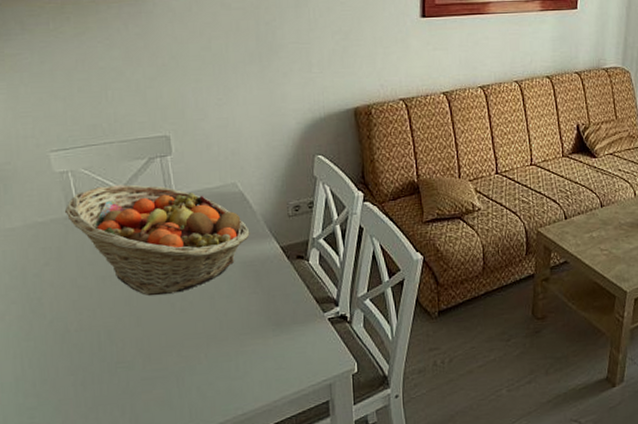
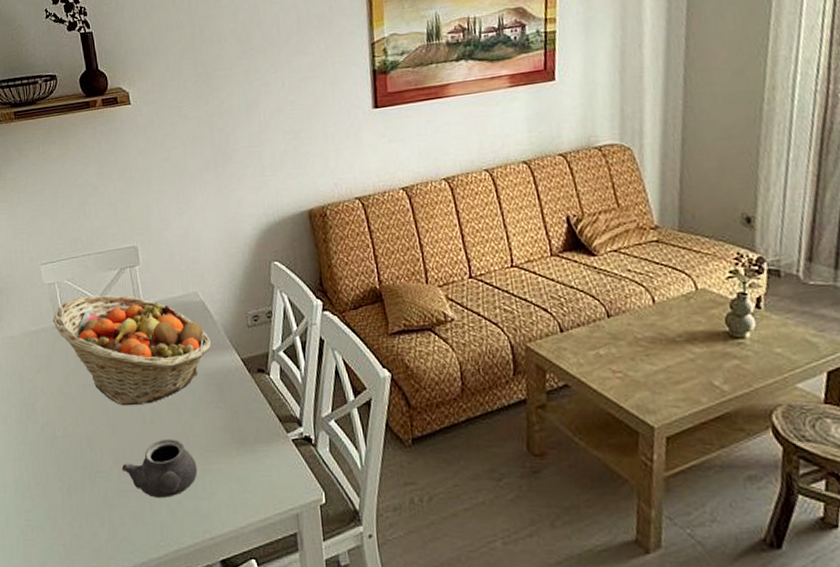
teapot: none [146,324,231,383] -> present [121,438,198,498]

